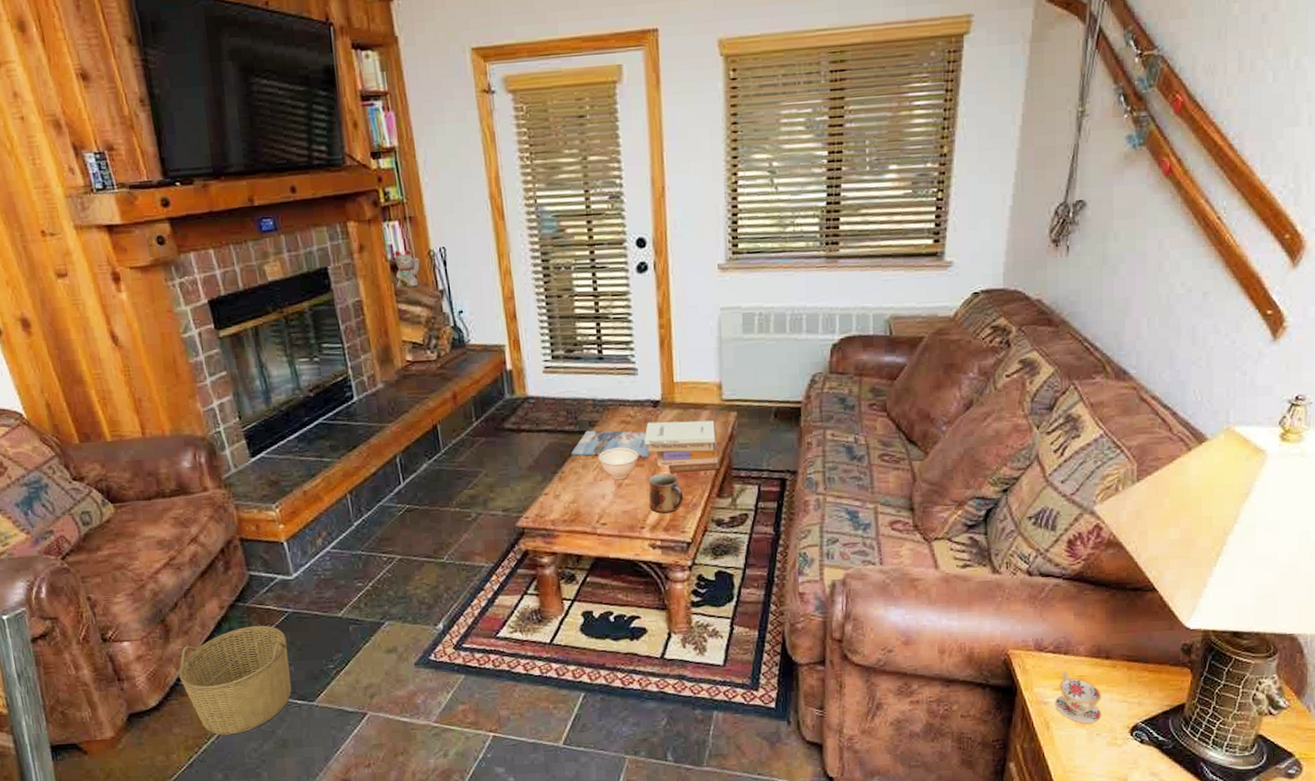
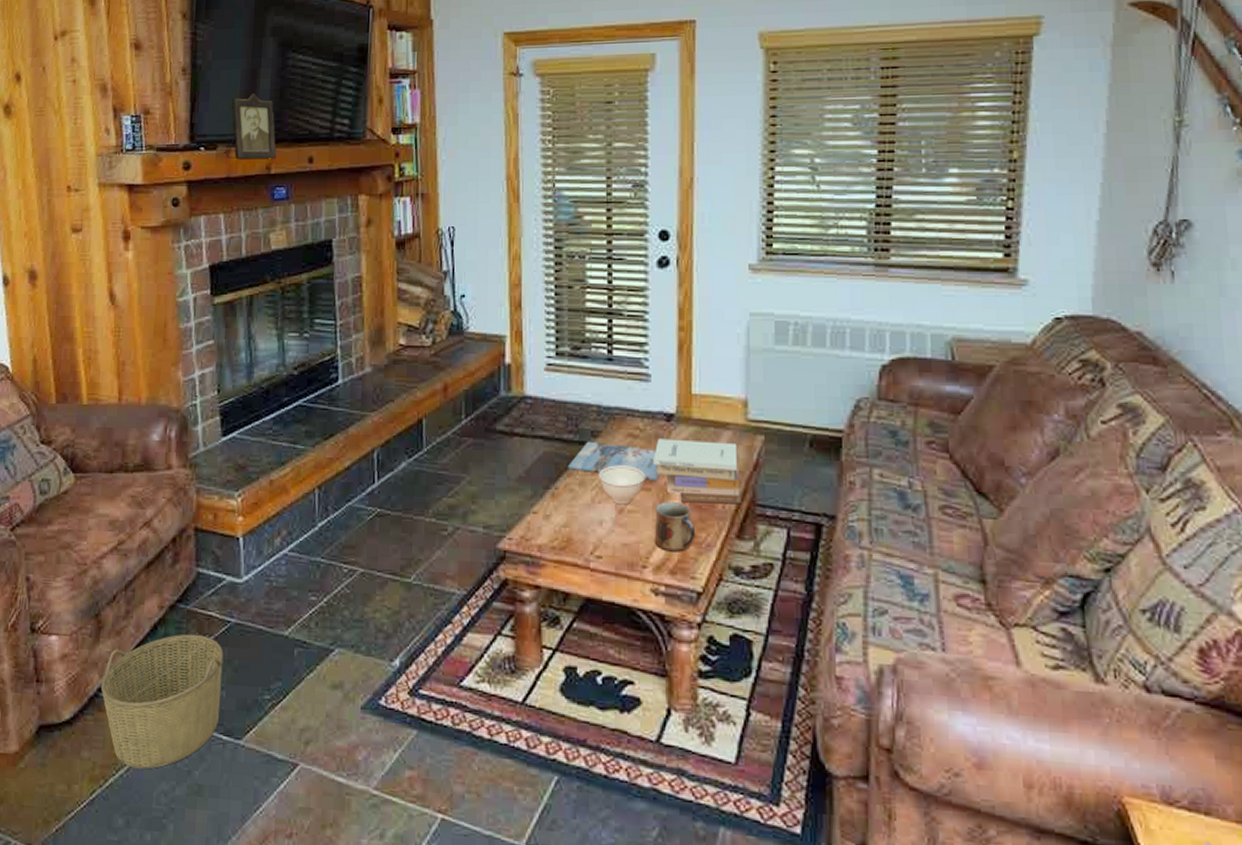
photo frame: none [199,123,257,193] -> present [227,93,277,159]
decorative figurine: present [394,249,420,289] -> none [399,227,426,266]

